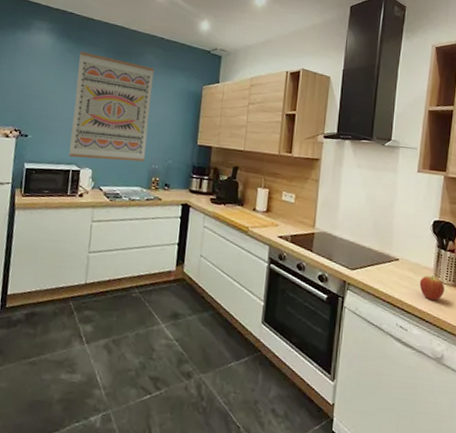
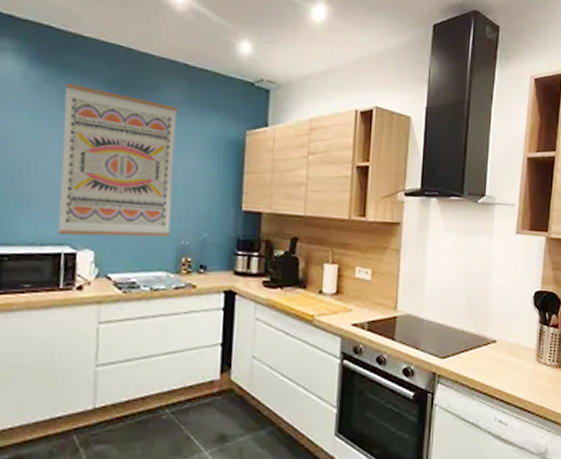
fruit: present [419,275,445,301] -> none [520,357,548,386]

